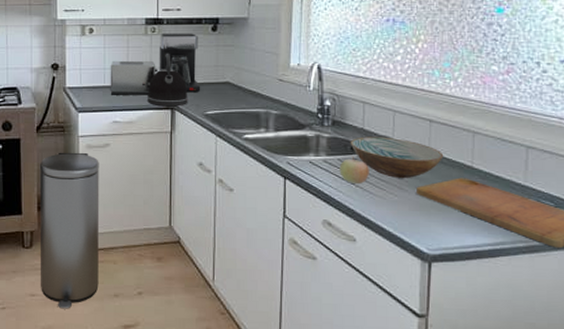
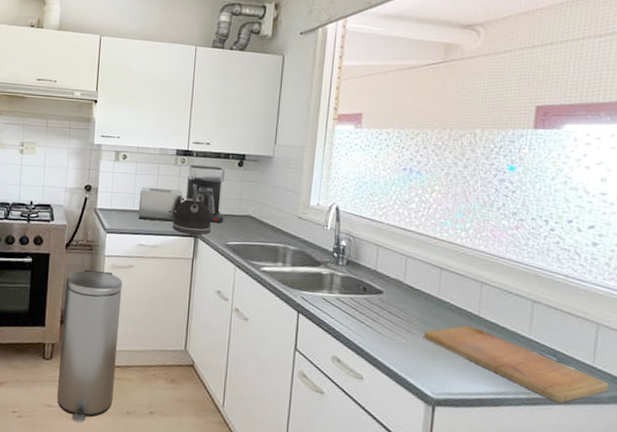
fruit: present [339,156,369,185] -> none [351,296,380,325]
bowl: present [350,136,444,179] -> none [362,278,452,323]

